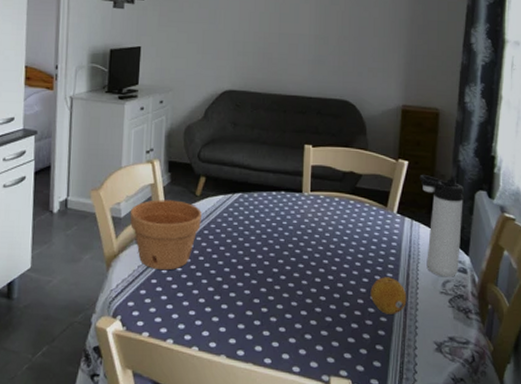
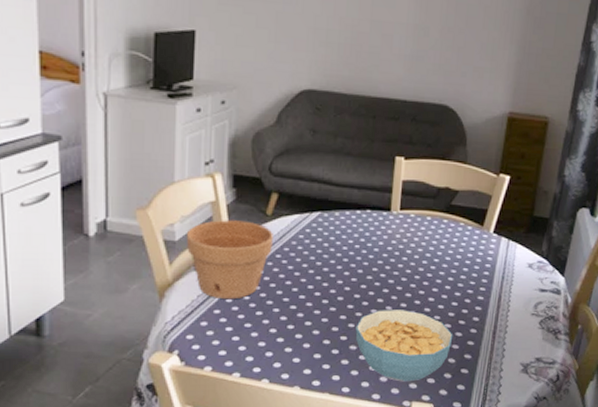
cereal bowl: none [275,284,366,356] -> present [355,310,453,382]
fruit: present [370,277,407,314] -> none [458,300,497,338]
thermos bottle: present [419,175,464,277] -> none [520,191,566,299]

